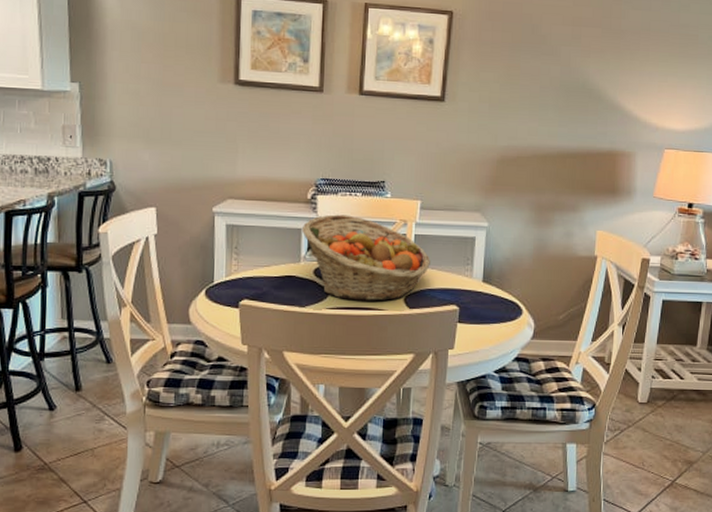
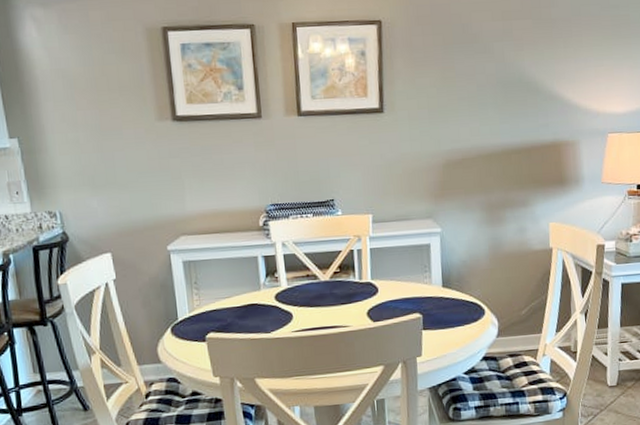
fruit basket: present [301,214,430,301] -> none [257,237,389,321]

